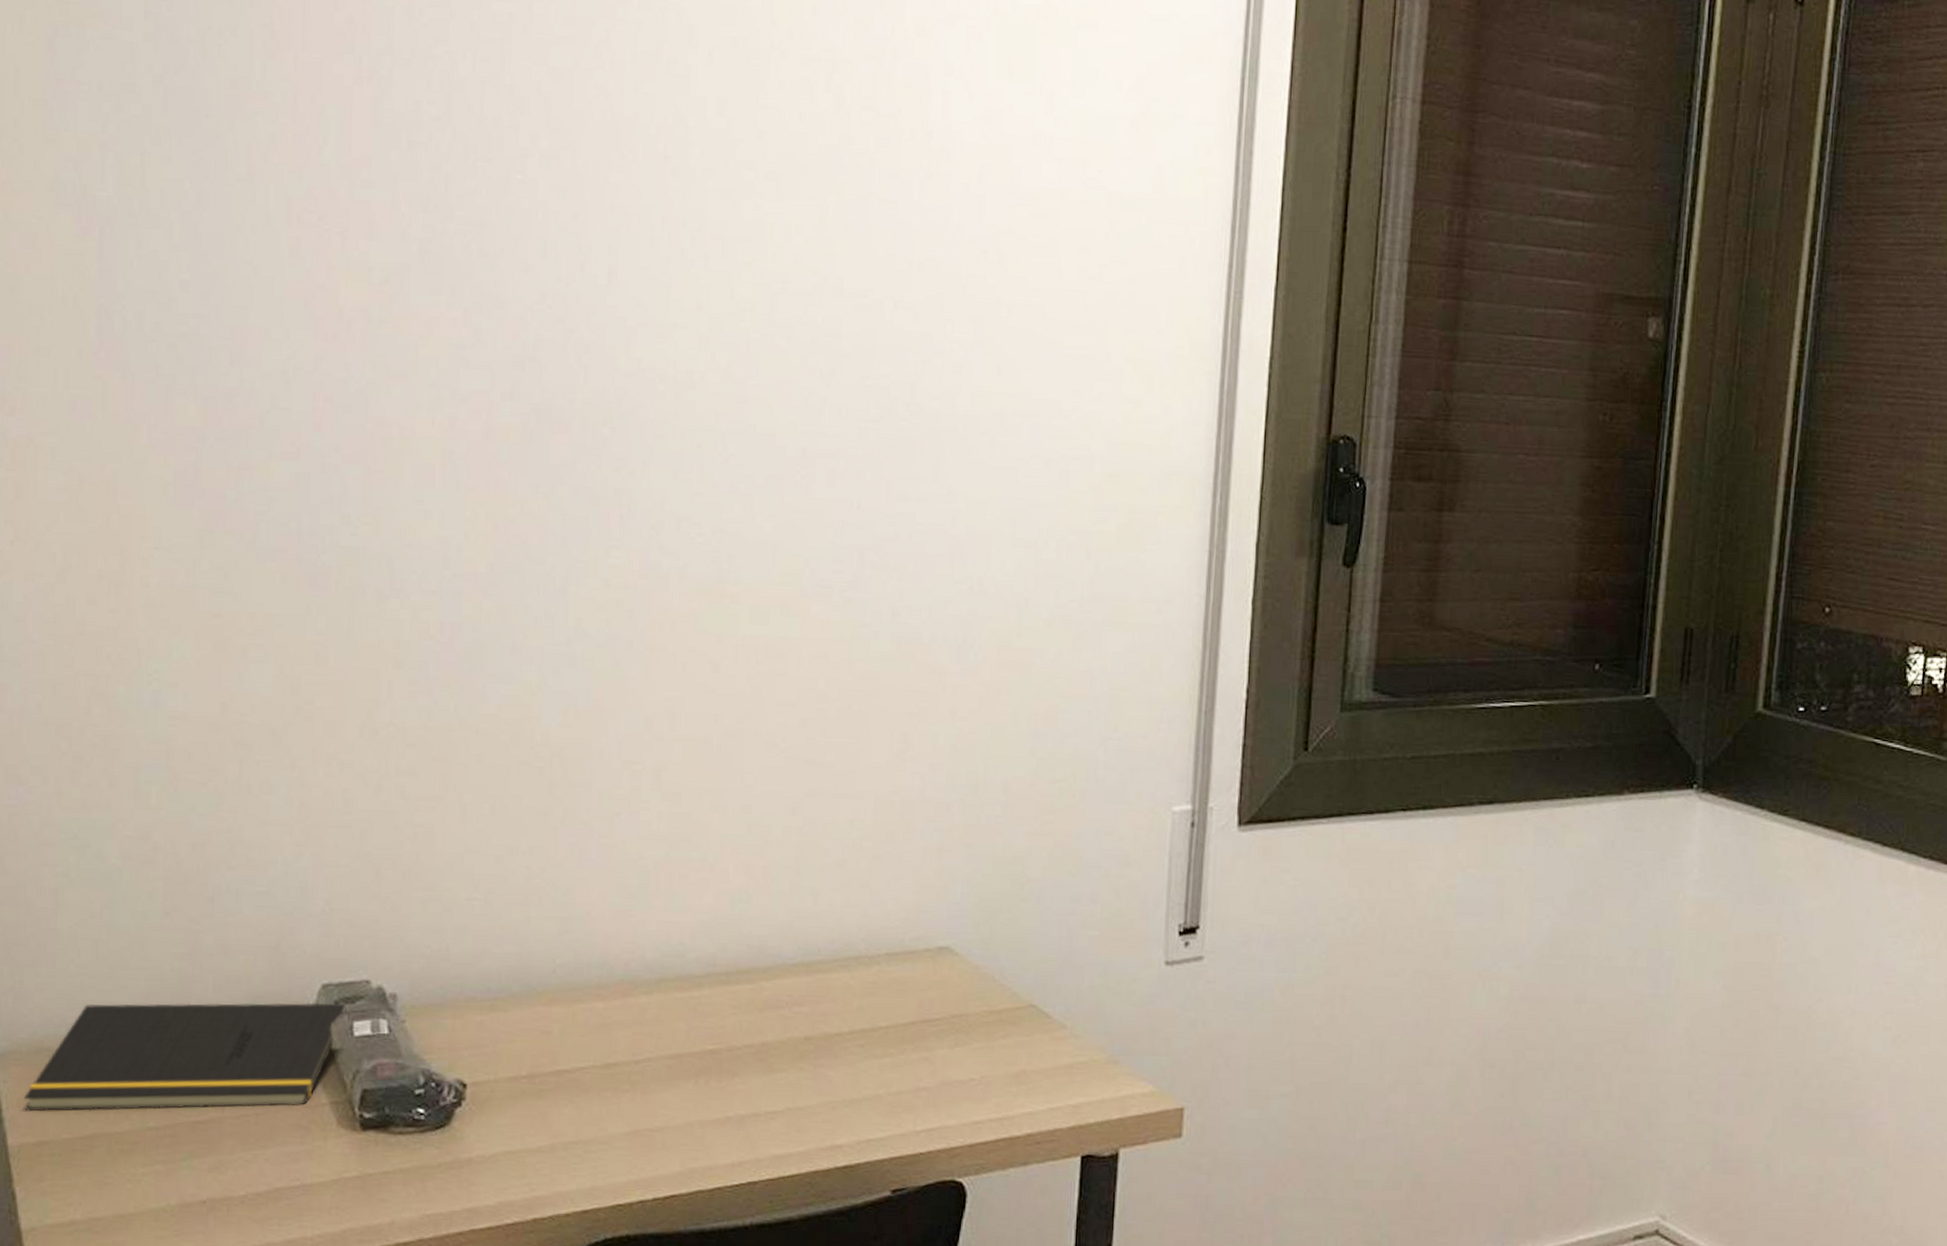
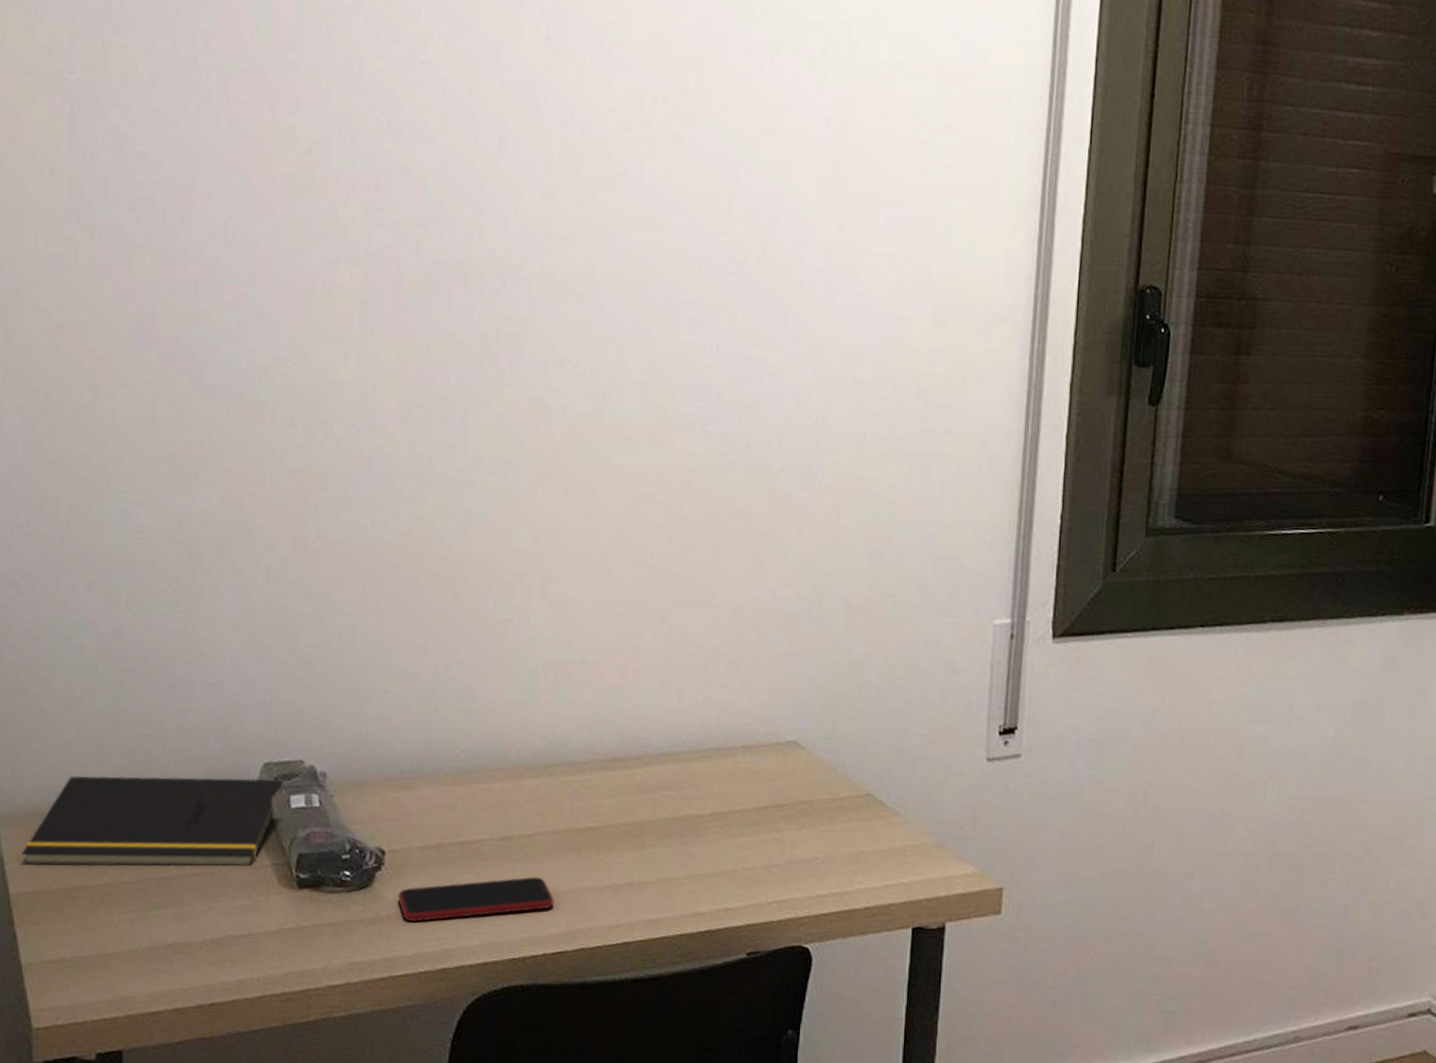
smartphone: none [481,1109,667,1165] -> present [398,876,554,922]

